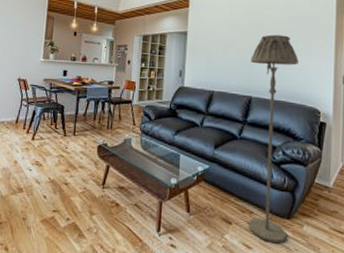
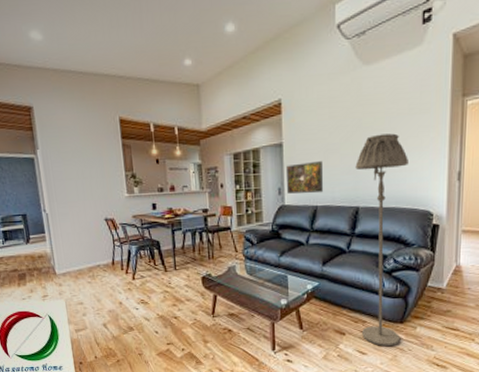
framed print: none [187,50,221,80] -> present [285,160,323,194]

